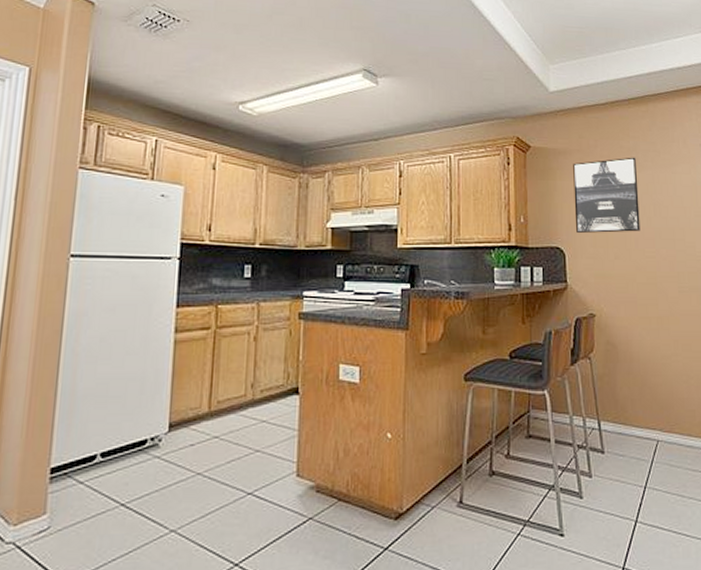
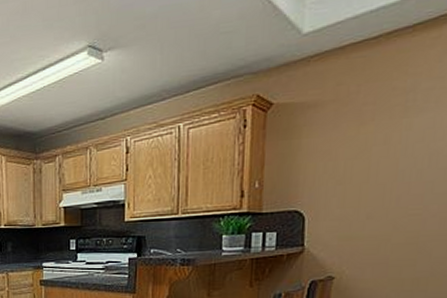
wall art: present [573,157,640,234] -> none [321,99,413,195]

